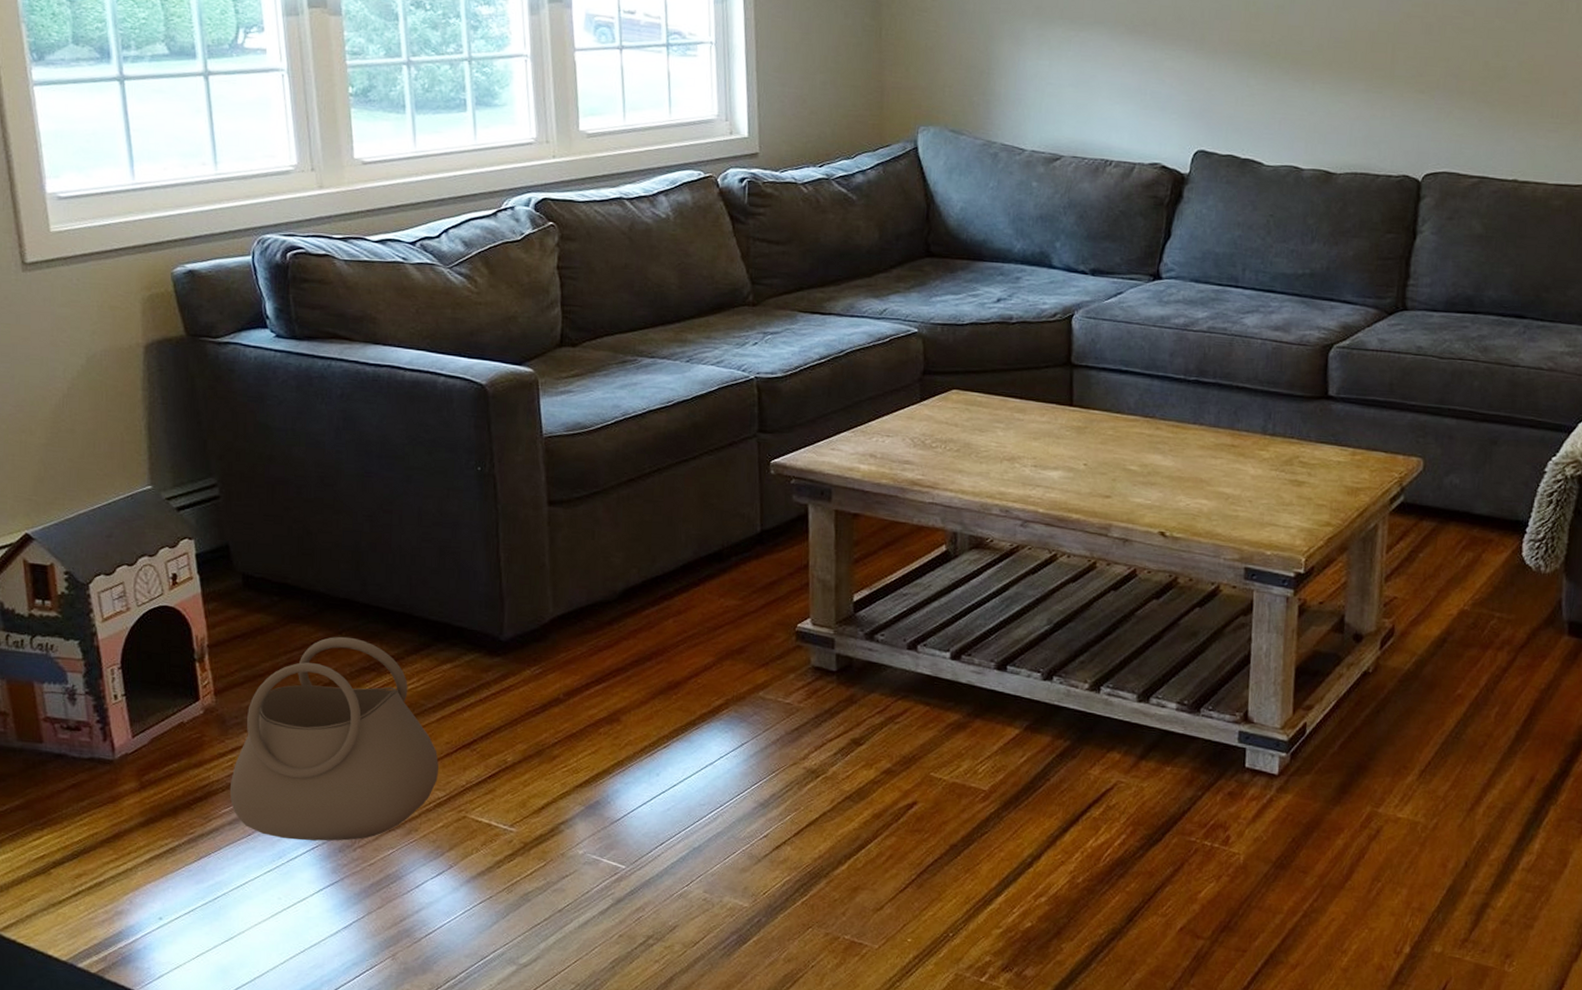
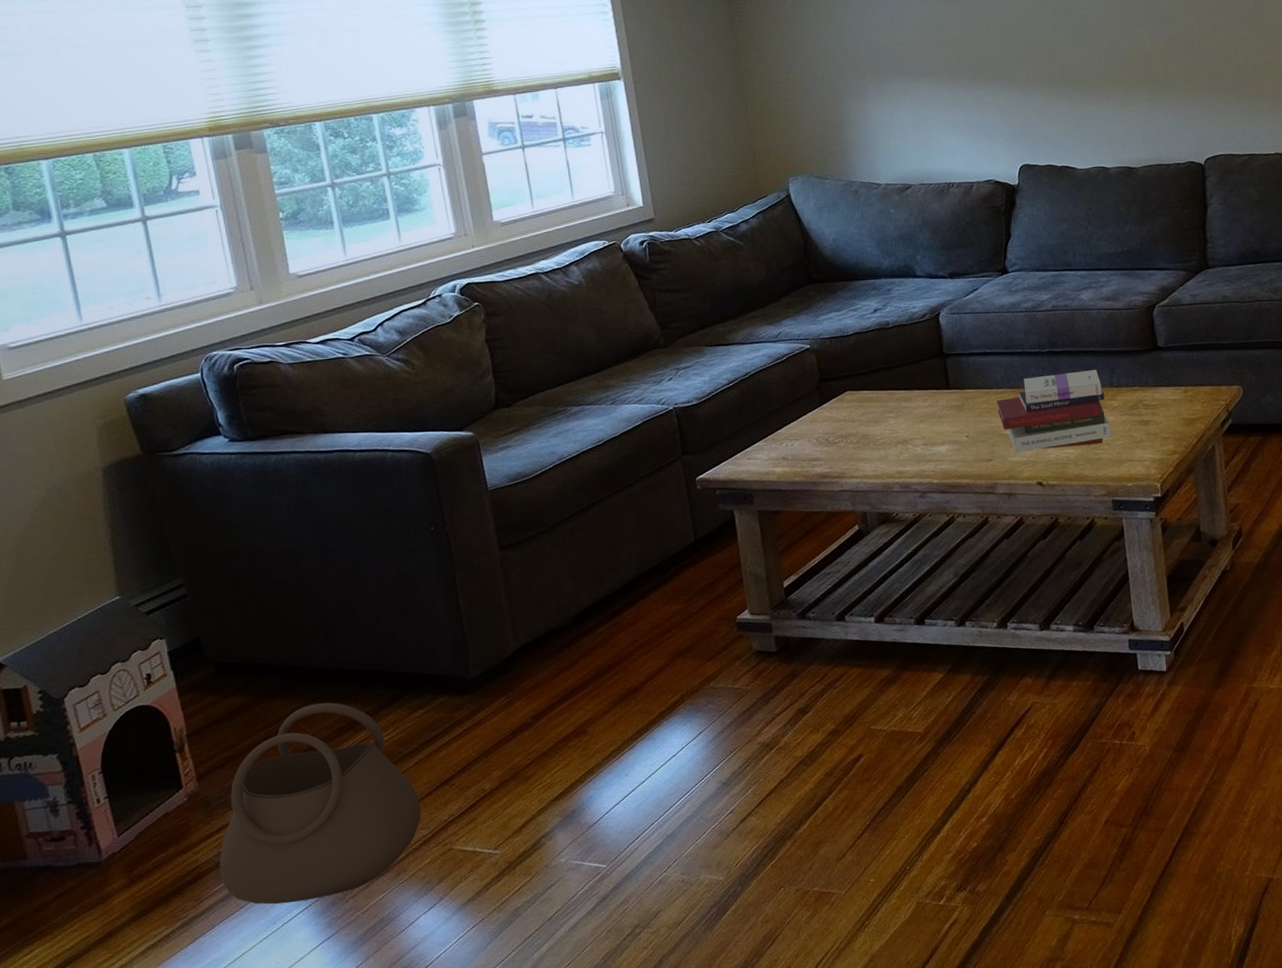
books: none [1125,407,1257,499] -> present [997,370,1112,453]

